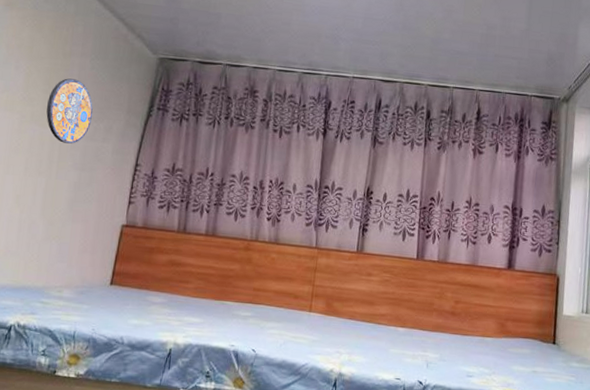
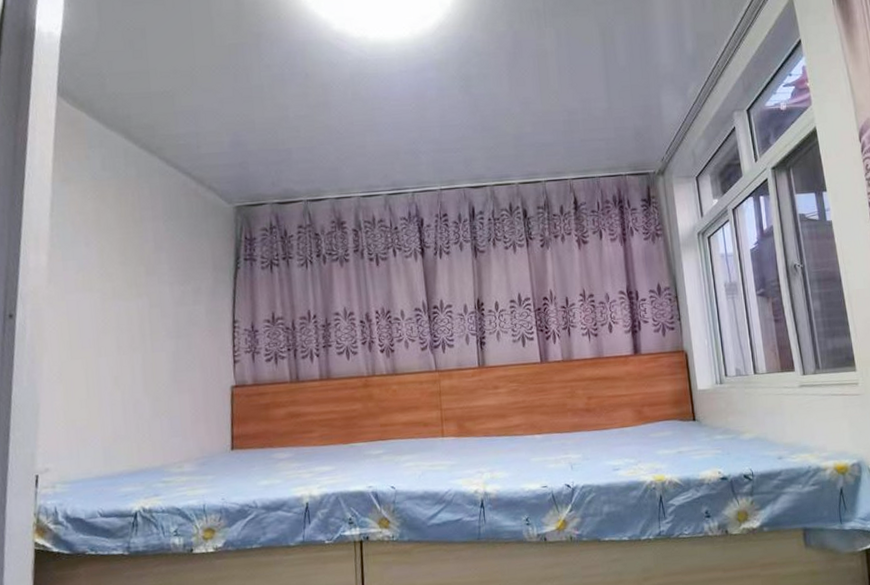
manhole cover: present [46,78,93,144] -> none [127,245,178,314]

